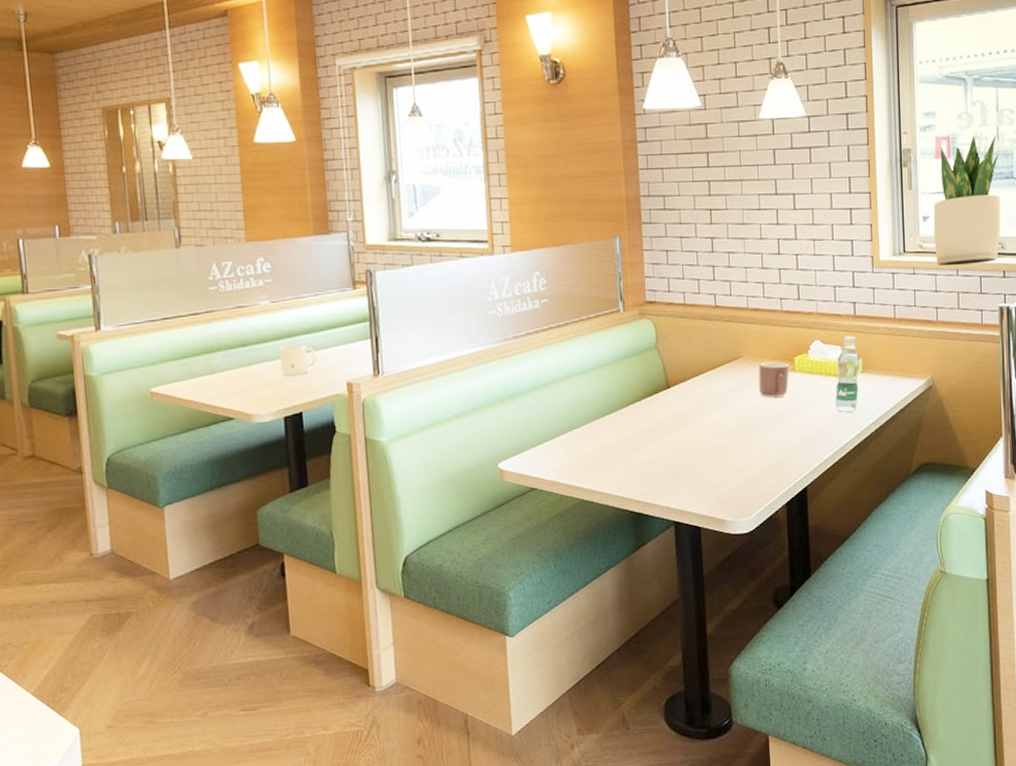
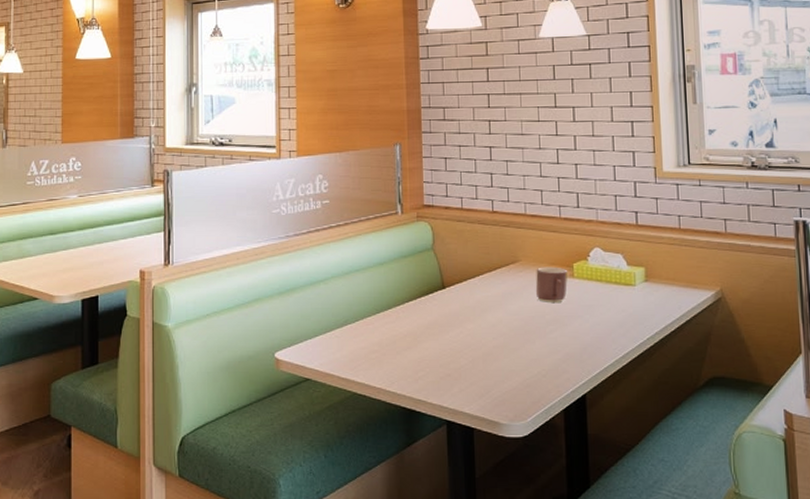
mug: present [277,344,317,377] -> none [81,235,115,263]
bottle: present [835,335,861,412] -> none [616,244,643,320]
planter: present [933,135,1001,267] -> none [720,52,794,179]

